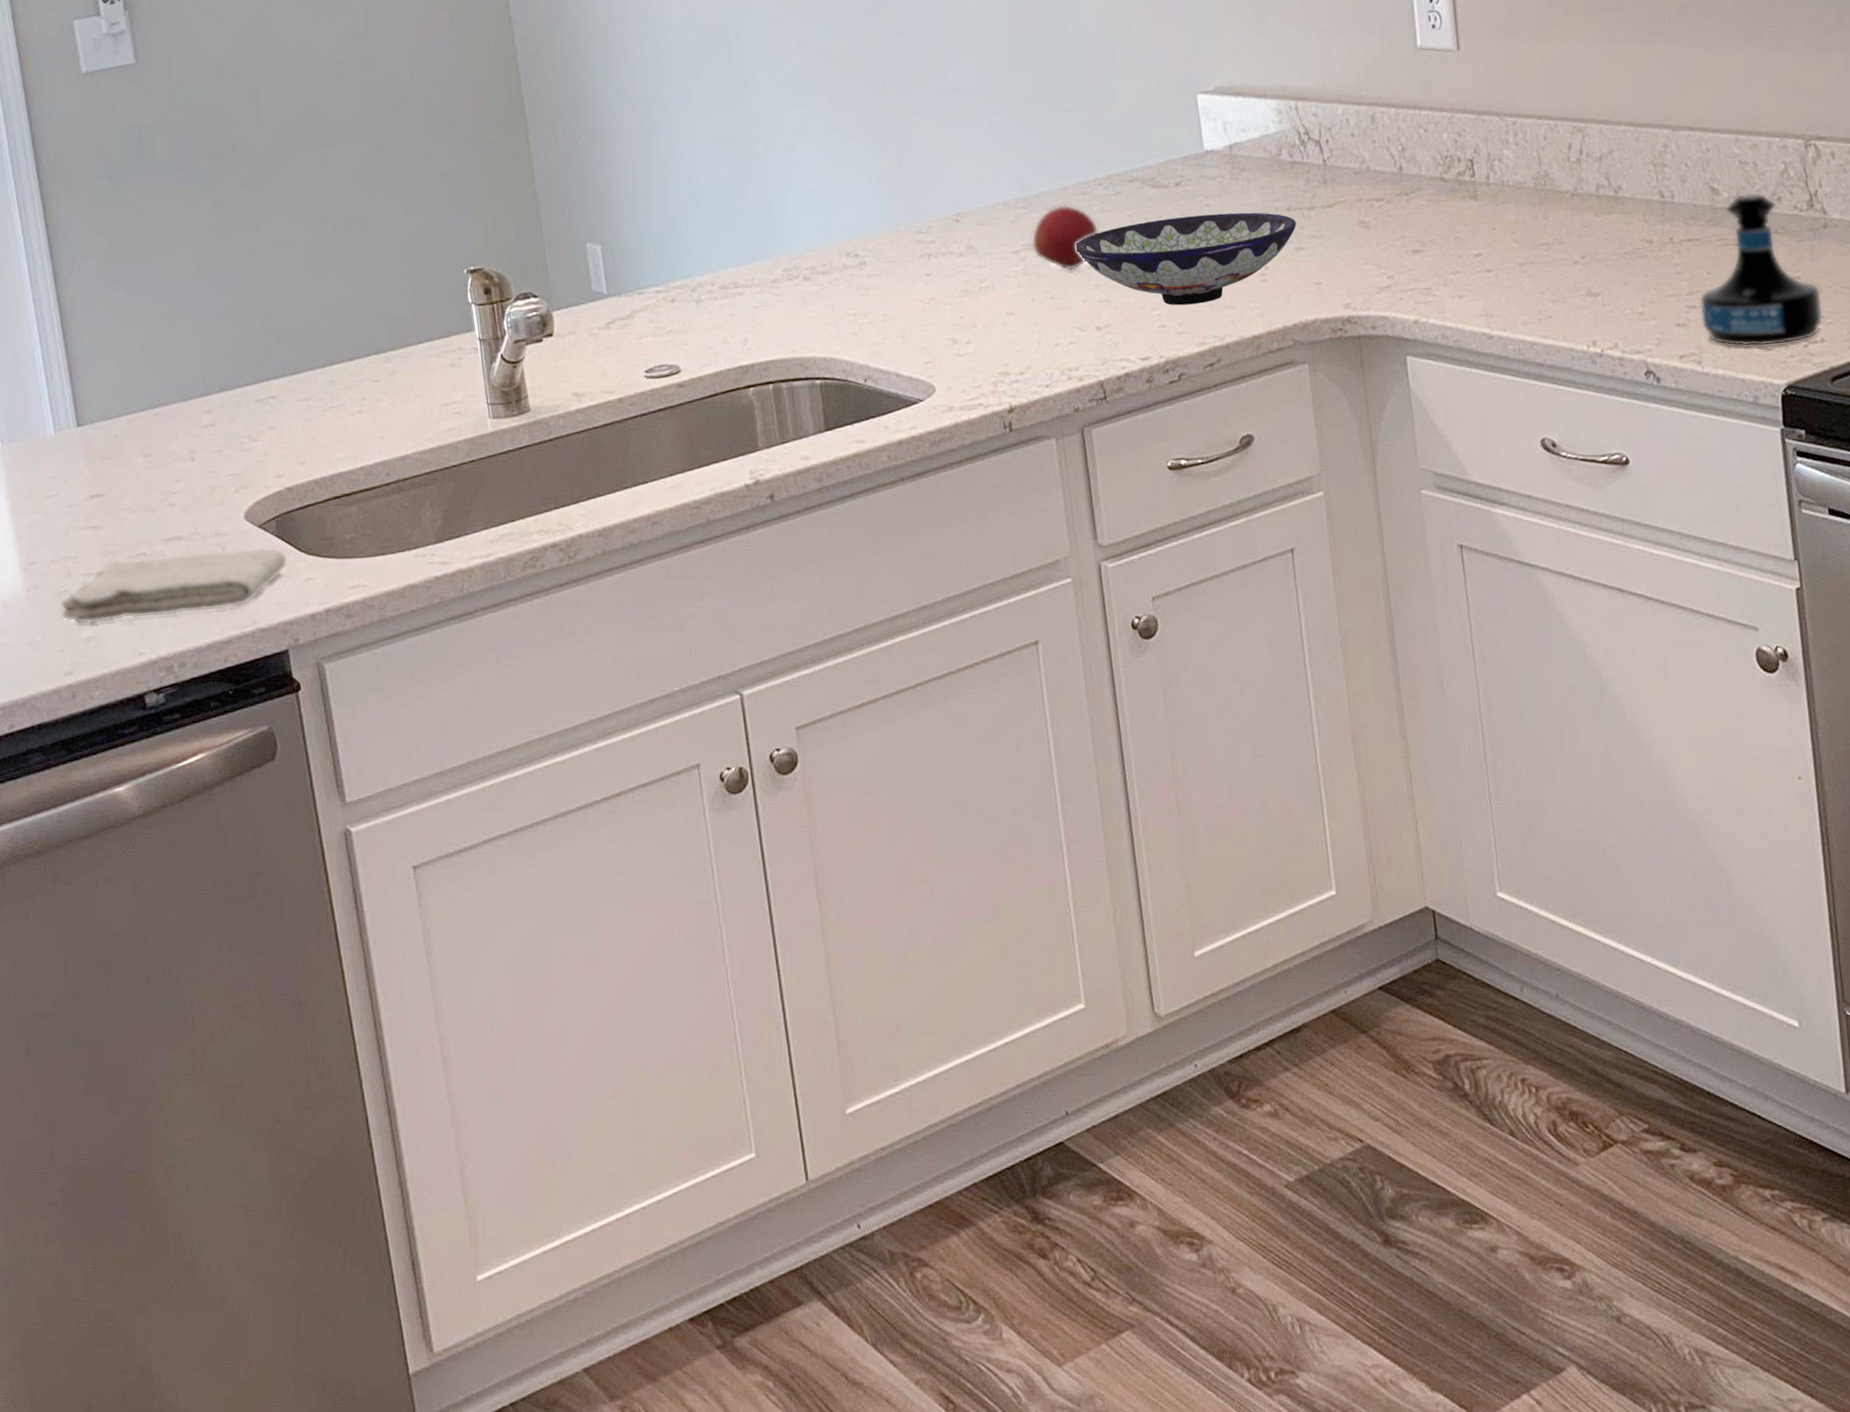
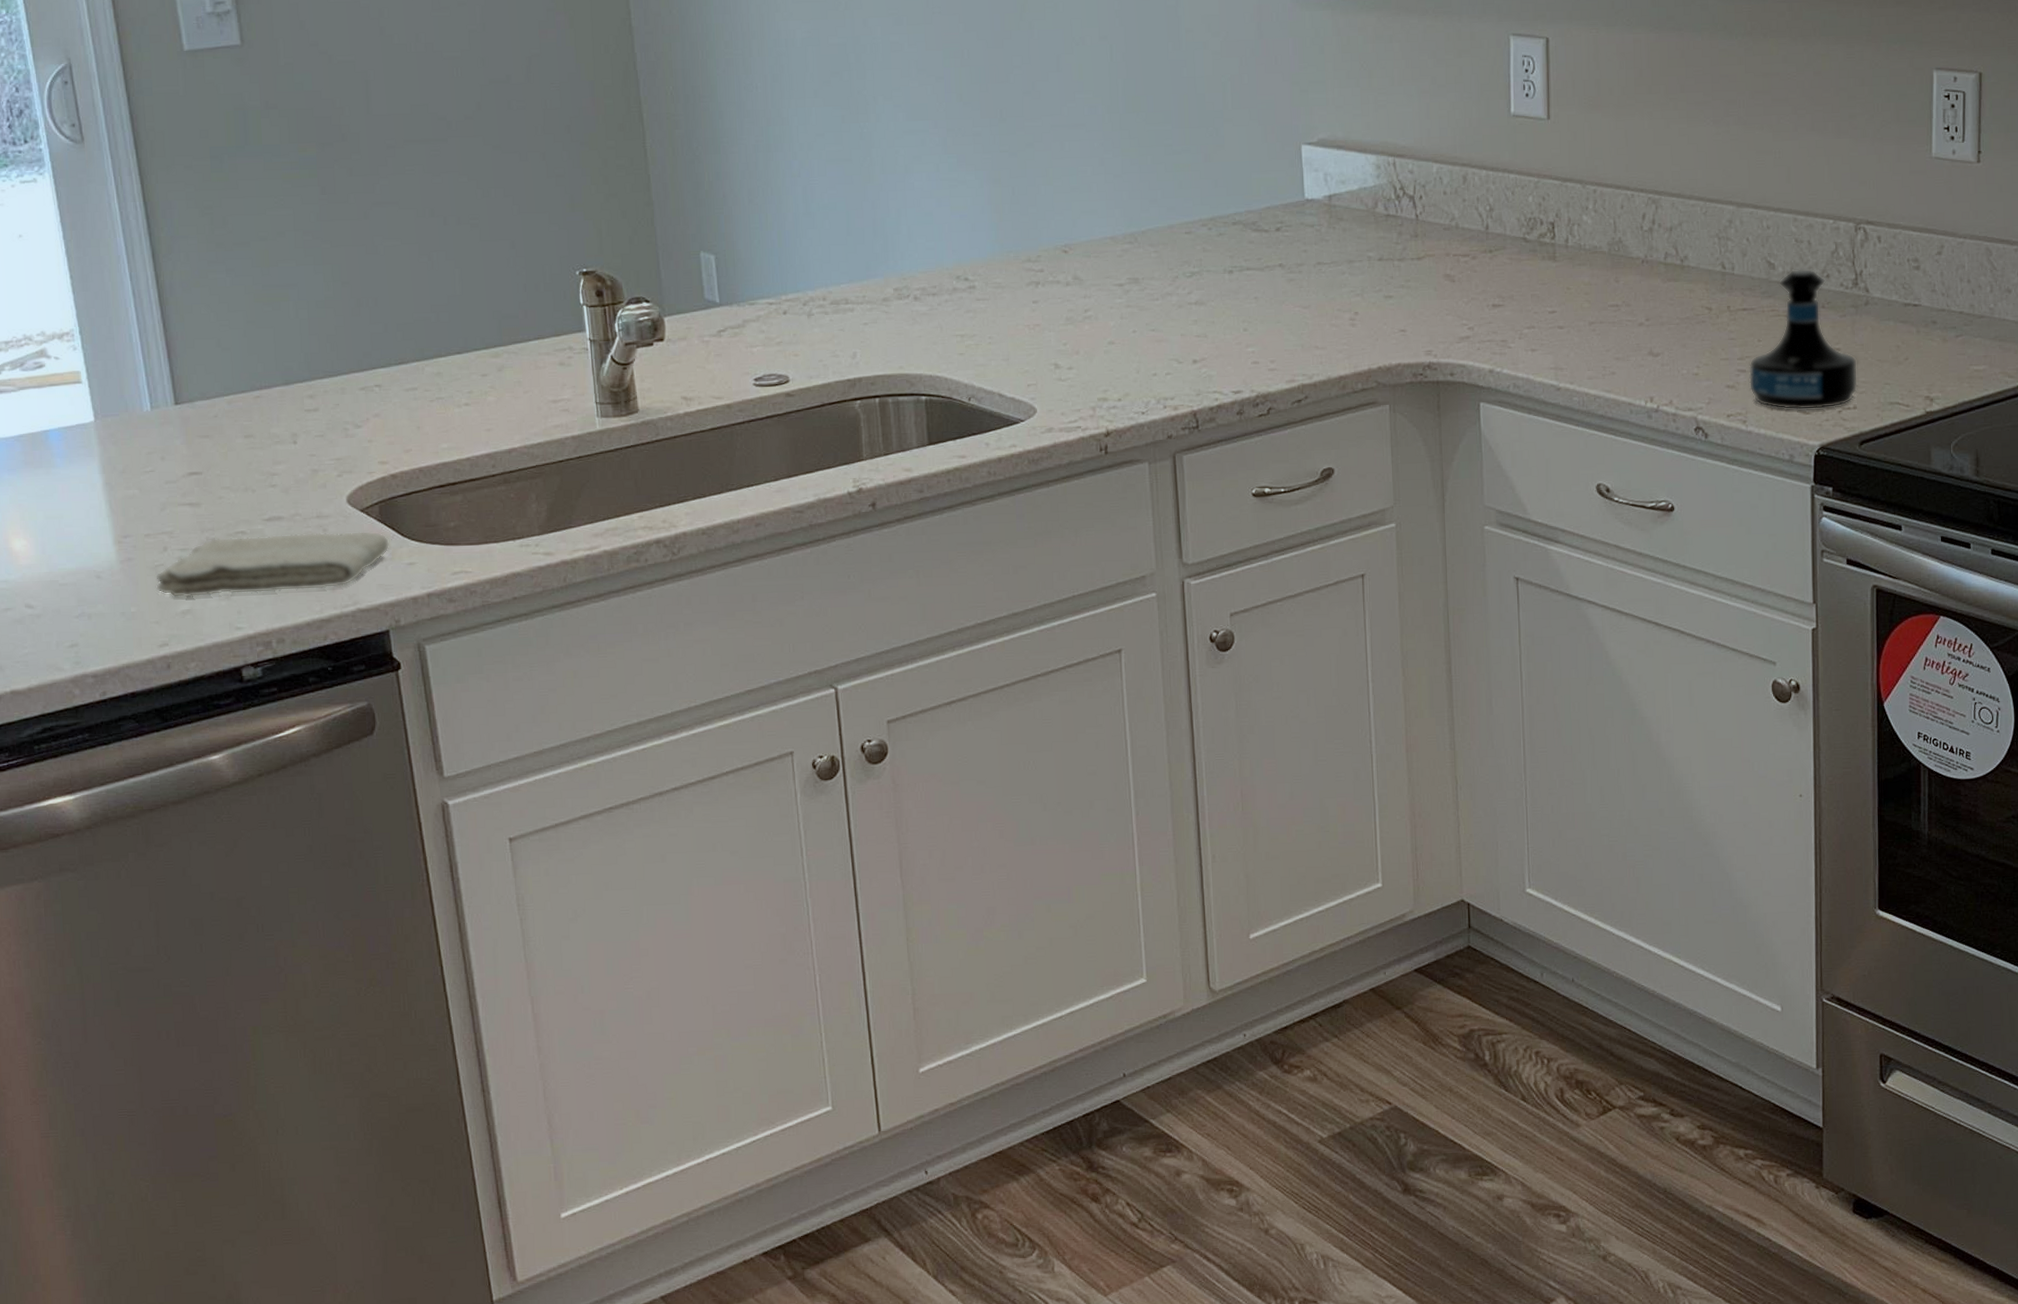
apple: present [1031,205,1099,271] -> none [1136,243,1200,305]
bowl: present [1075,212,1296,306] -> none [1177,259,1387,344]

